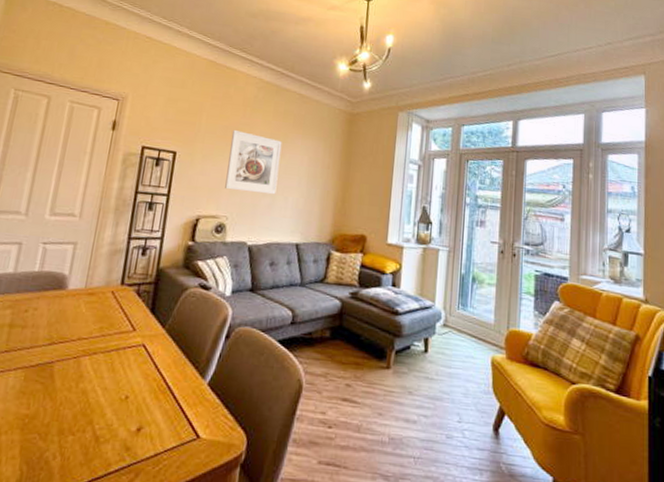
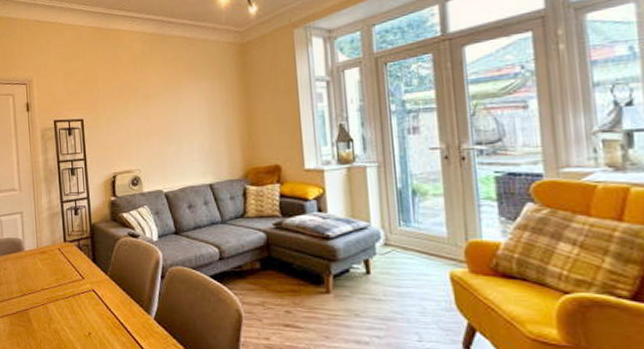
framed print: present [225,129,282,195] -> none [128,87,181,145]

